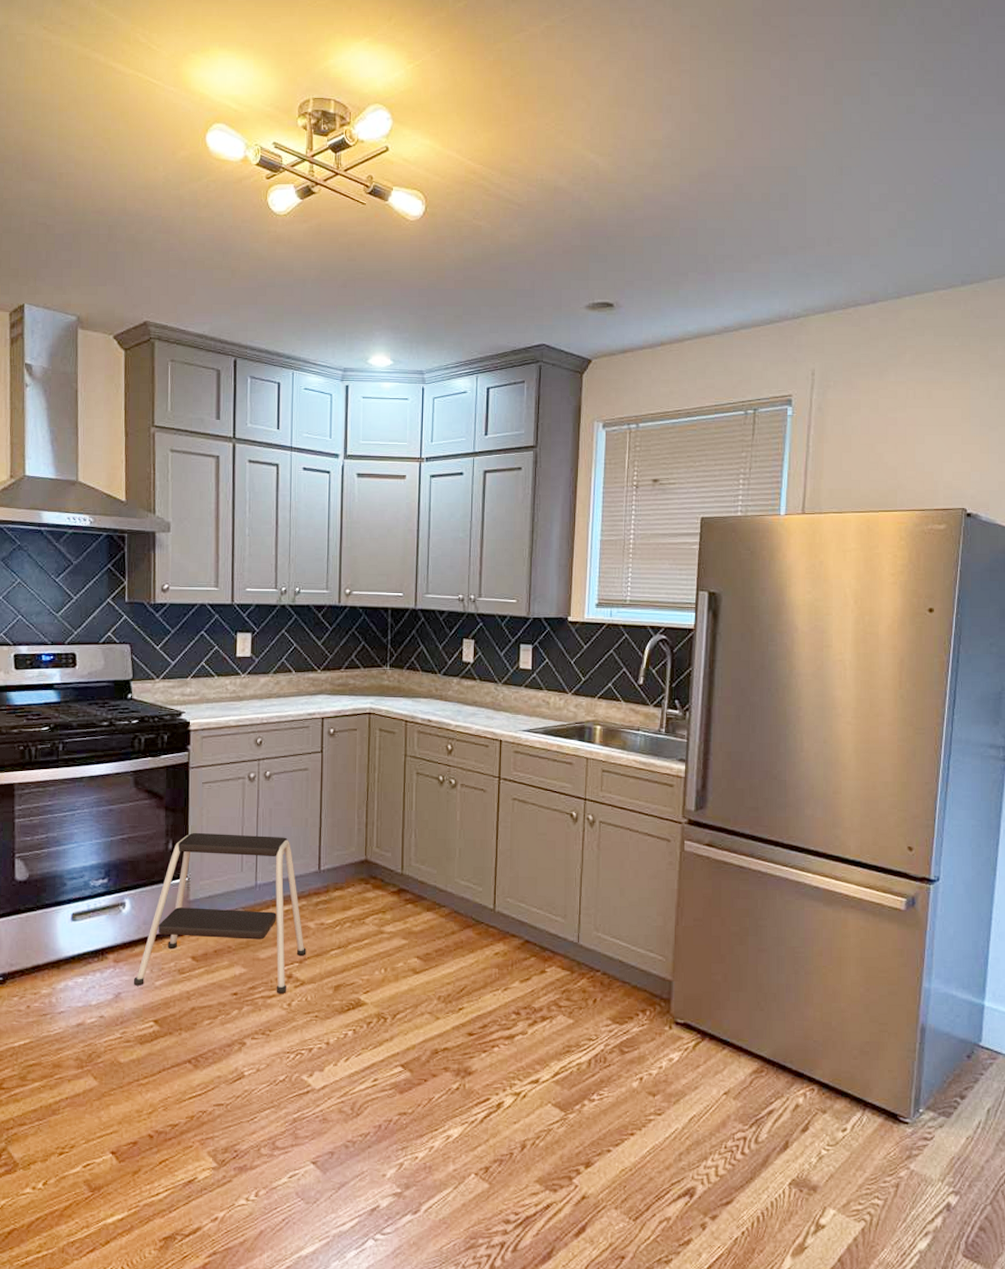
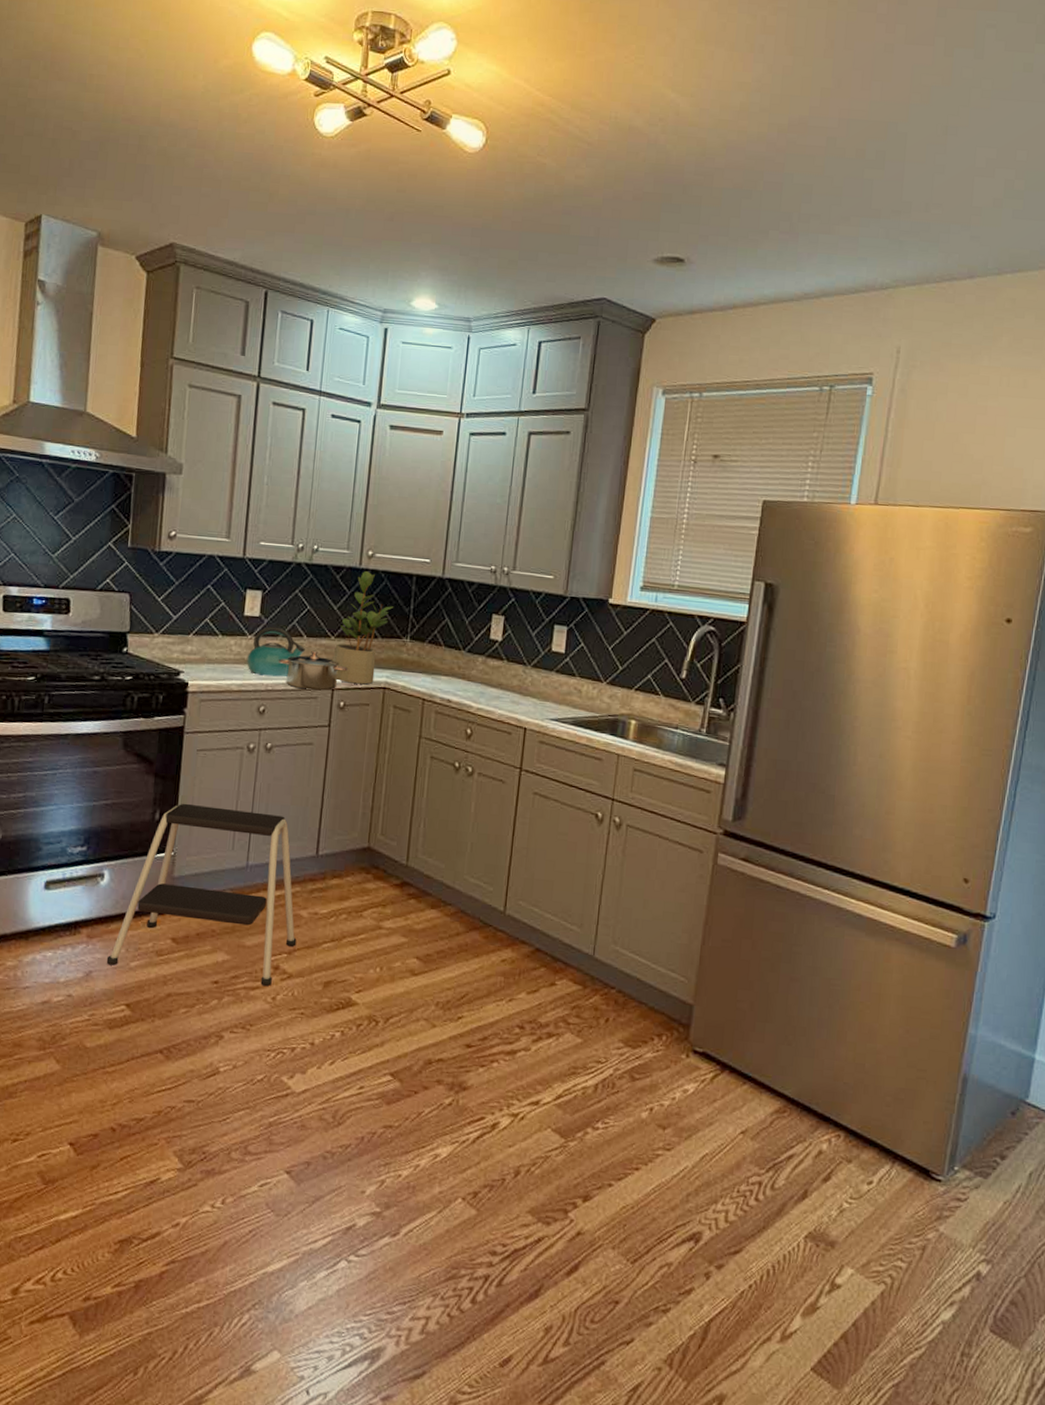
kettle: none [241,664,296,710] -> present [246,625,306,677]
cooking pot: none [270,684,336,720] -> present [278,650,349,691]
potted plant: none [320,607,372,712] -> present [332,570,393,685]

